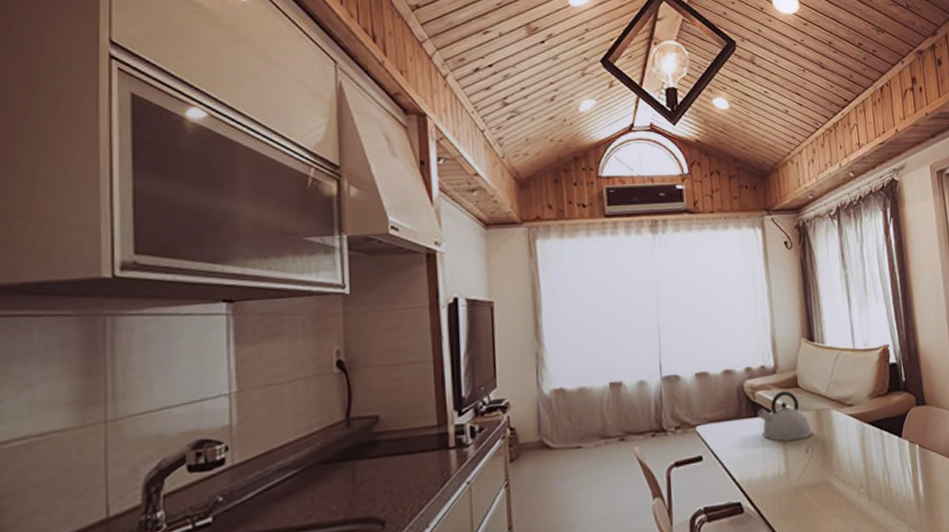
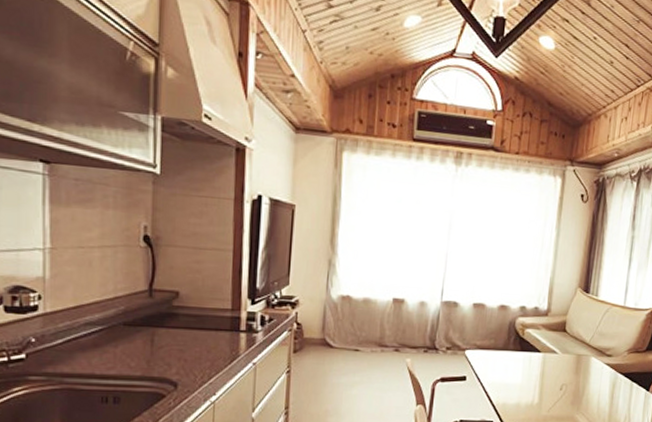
kettle: present [757,390,813,442] -> none [522,332,570,378]

